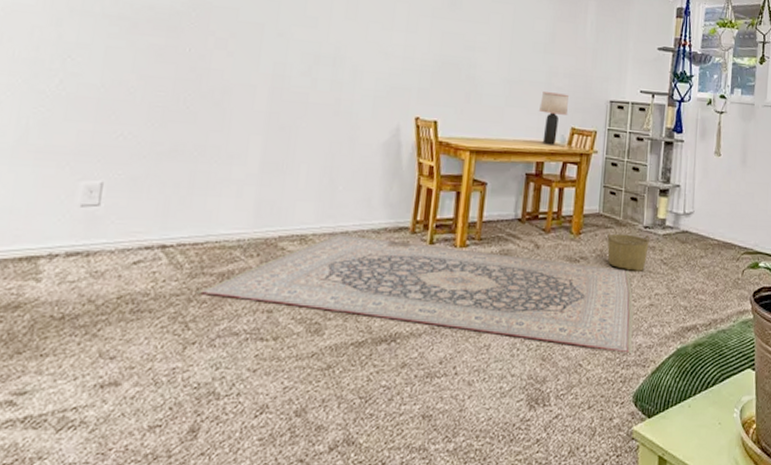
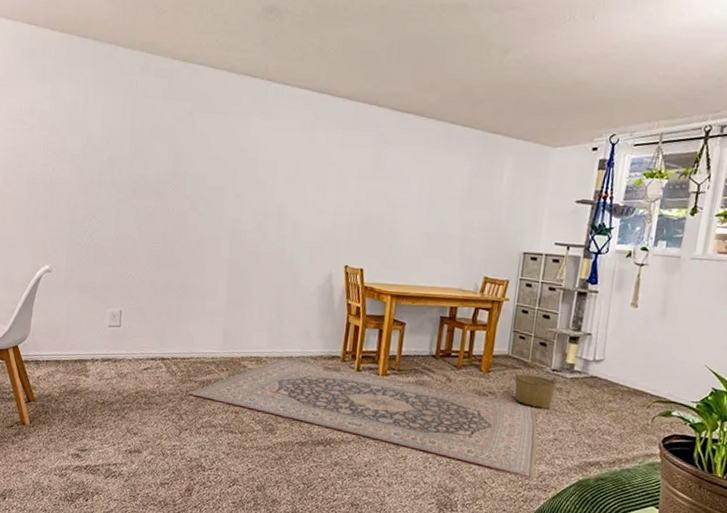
table lamp: present [538,92,570,145] -> none [453,244,484,293]

